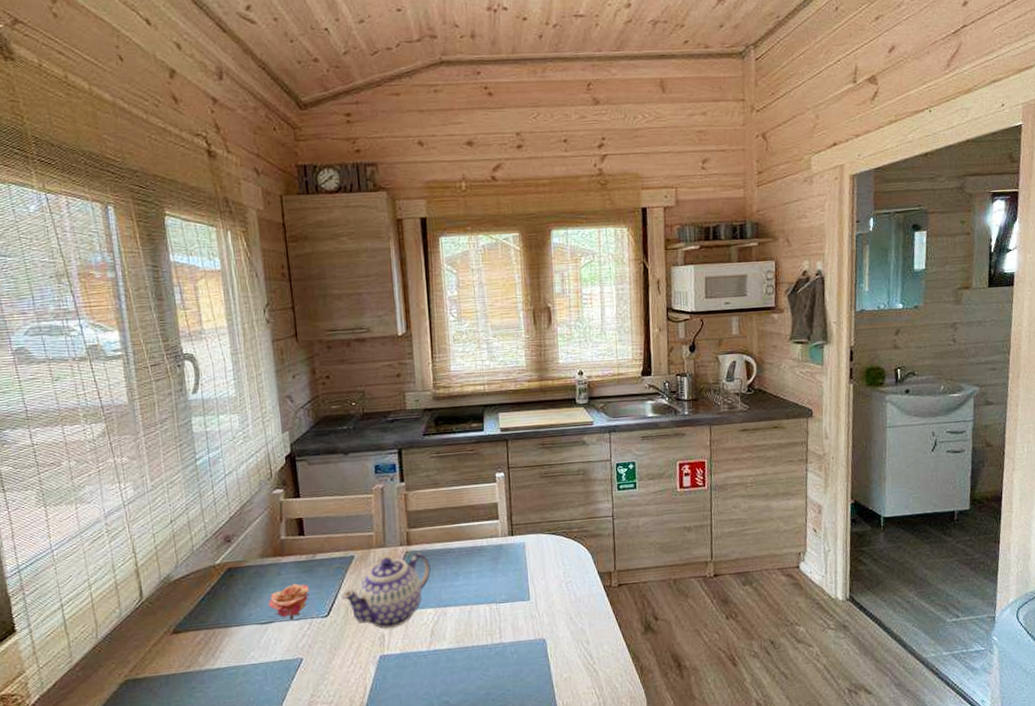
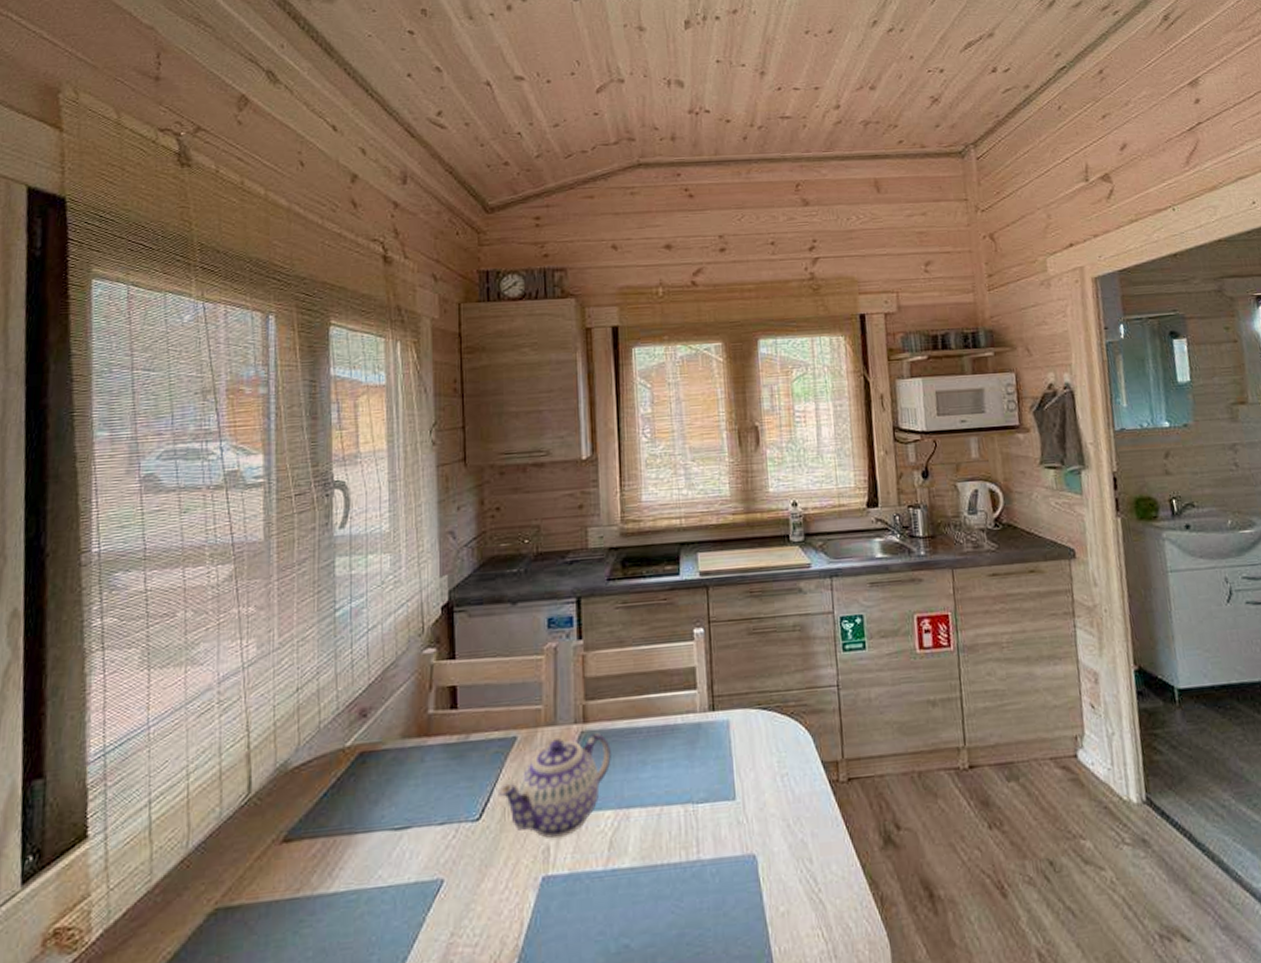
flower: present [268,584,310,621] -> none [406,774,458,826]

